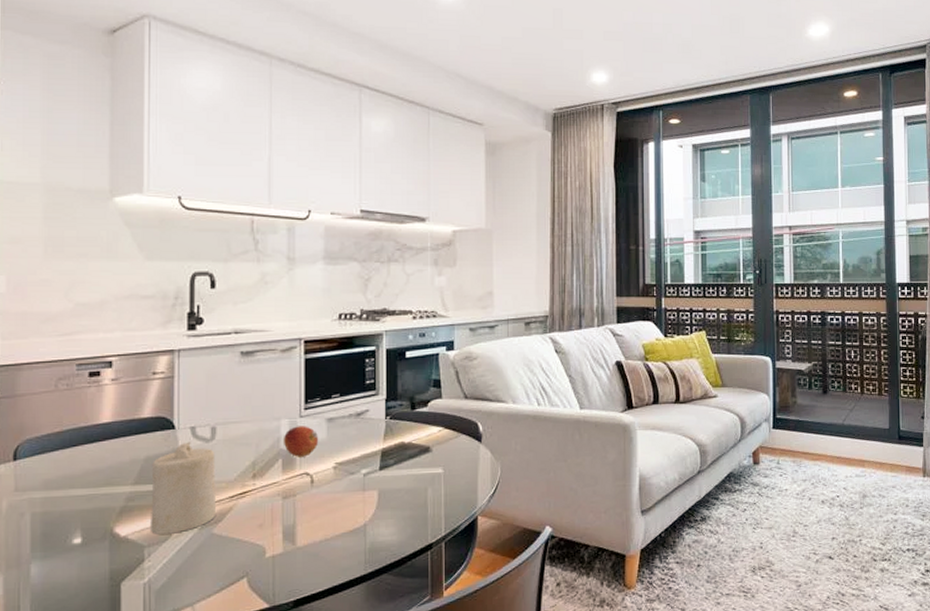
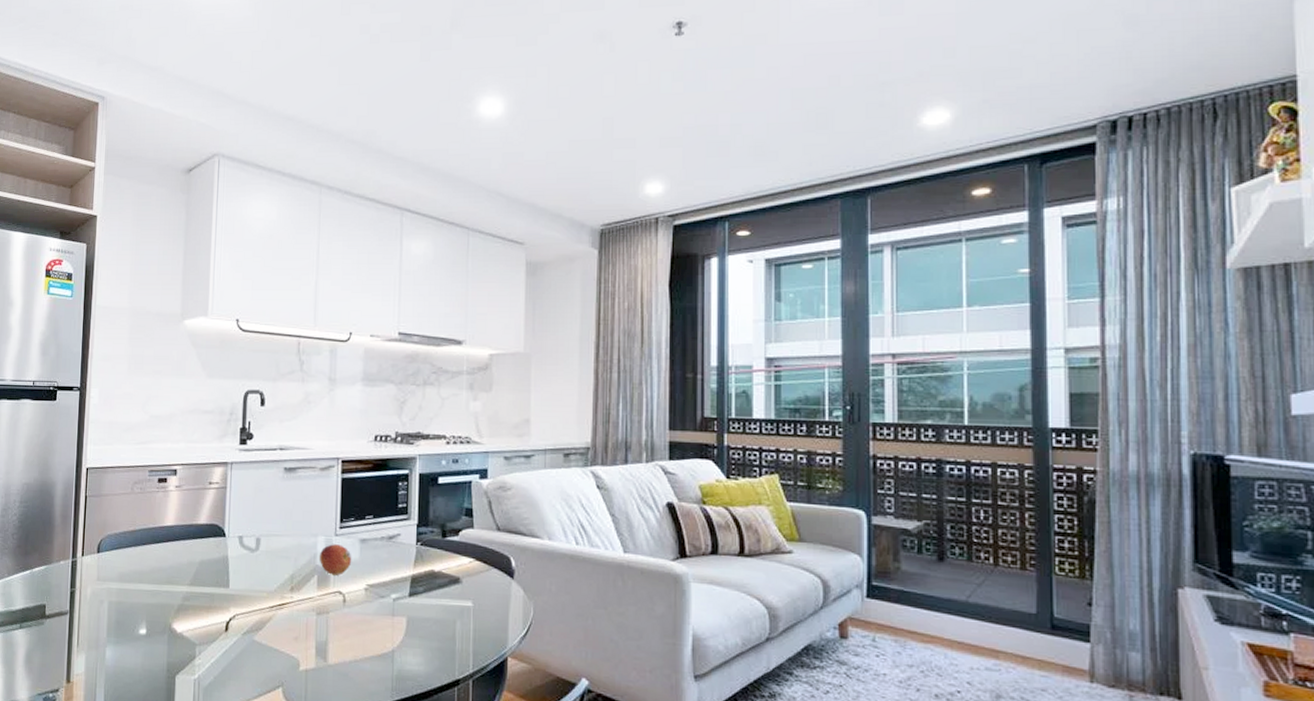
candle: present [151,441,217,534] -> none [202,550,259,636]

